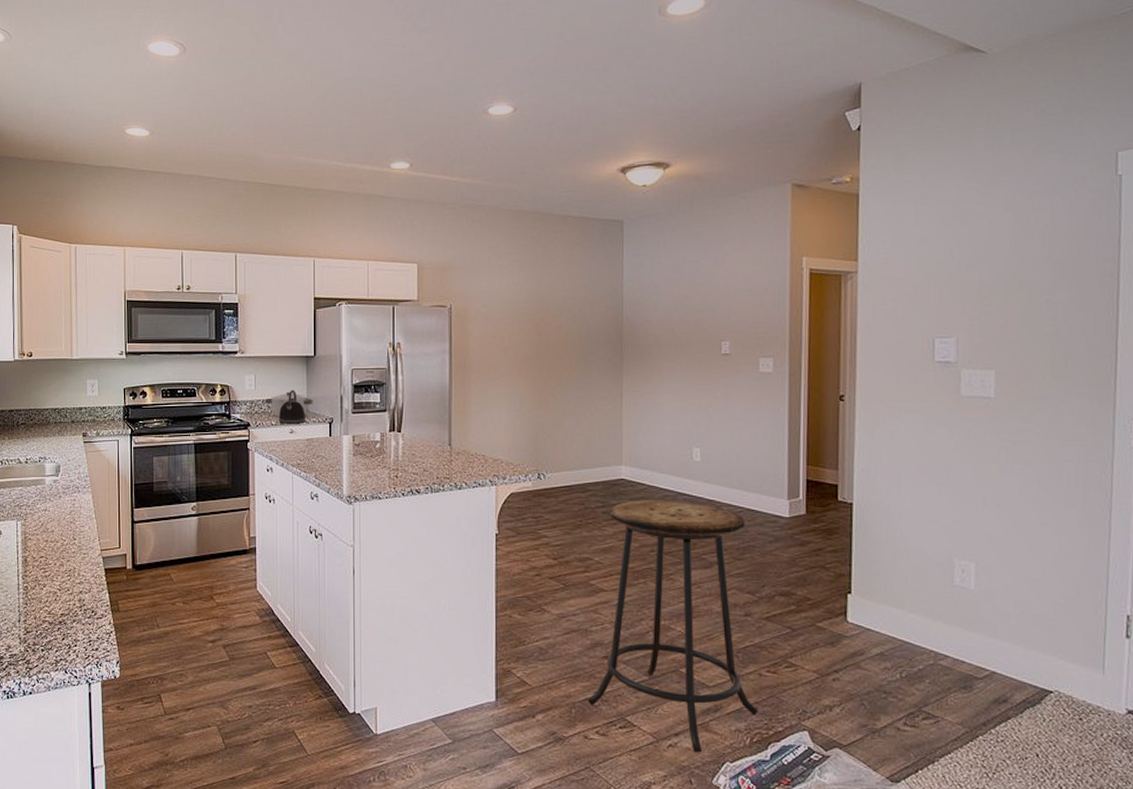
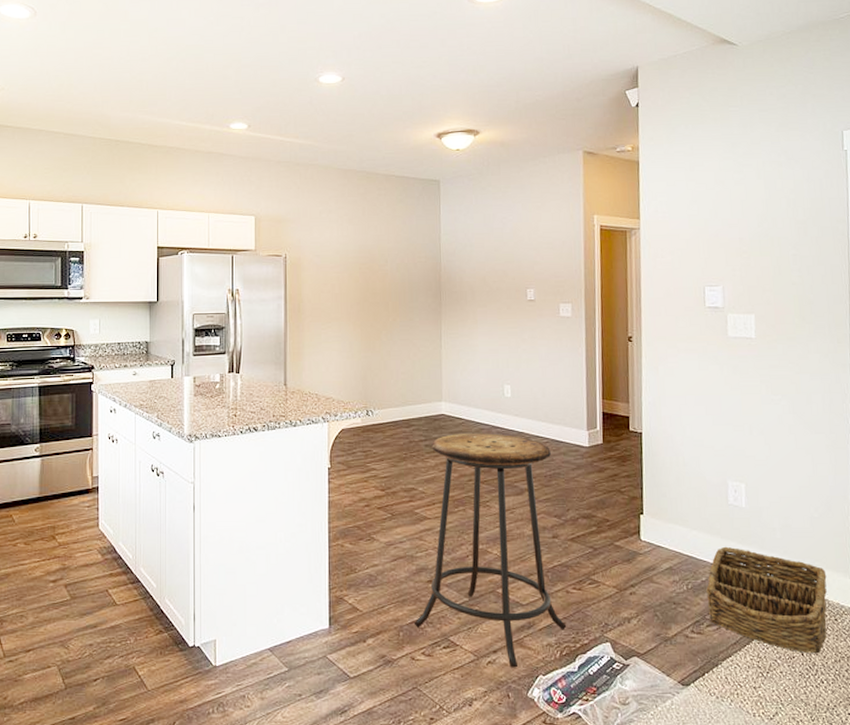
cooking pot: present [264,391,313,418] -> none [109,335,156,361]
kettle: present [278,390,305,424] -> none [122,334,148,367]
basket: none [923,632,1071,756] -> present [706,546,827,654]

